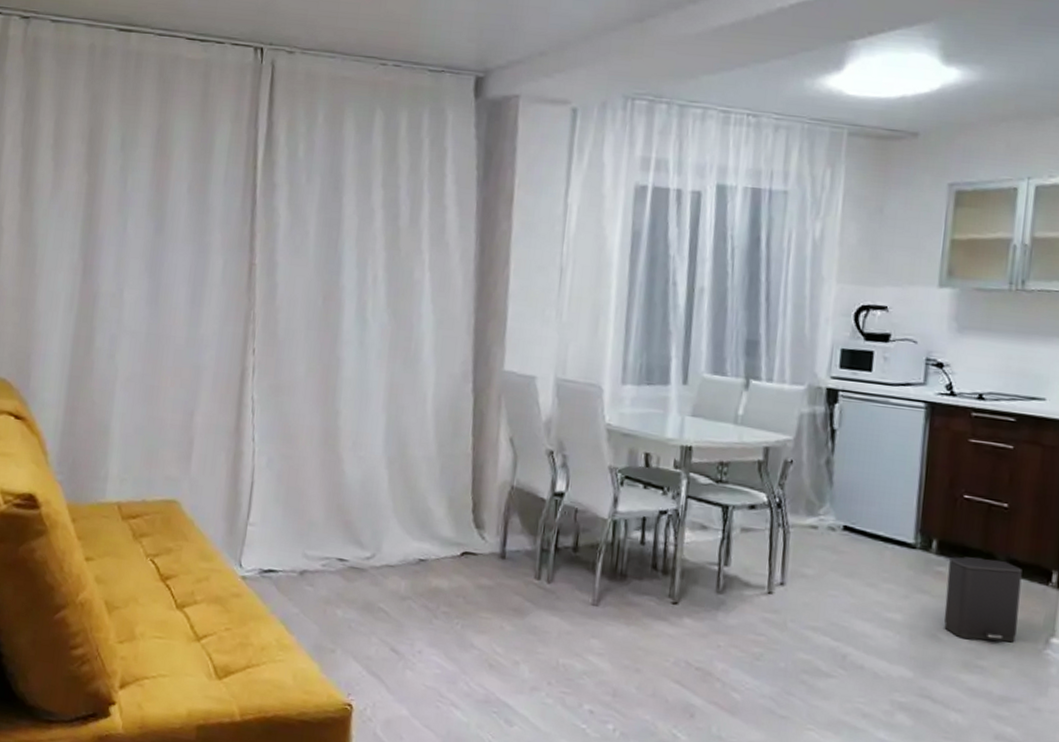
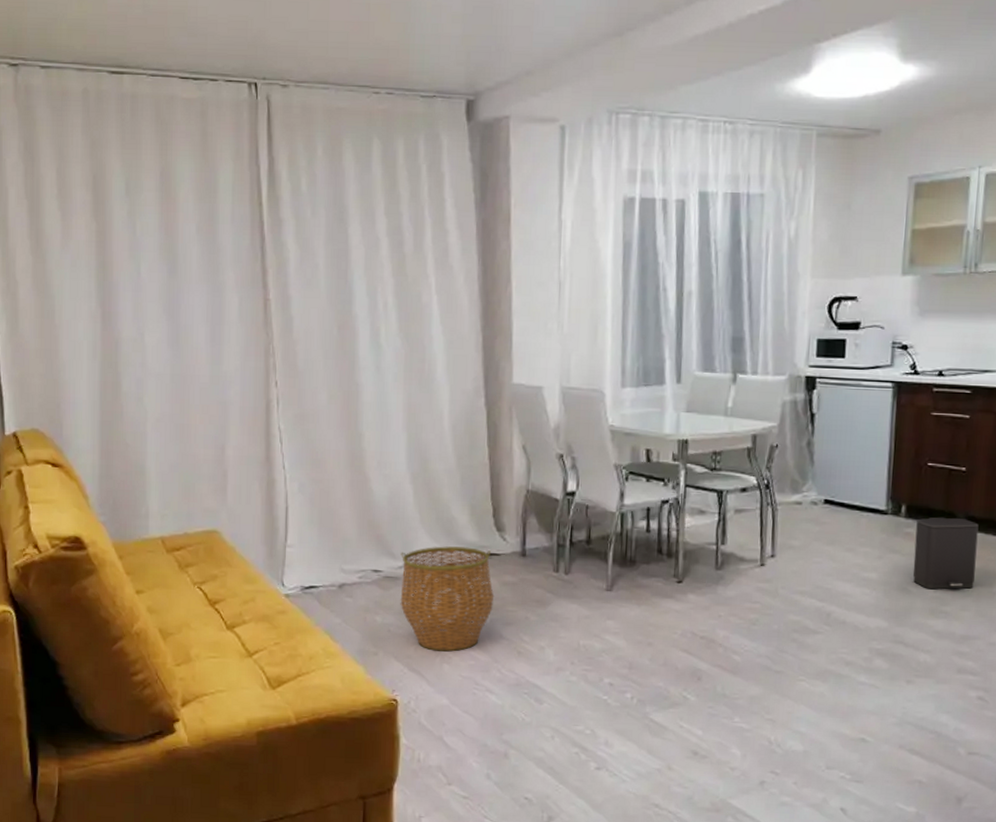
basket: none [364,538,468,657] -> present [400,546,495,652]

